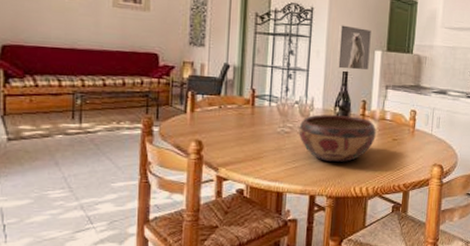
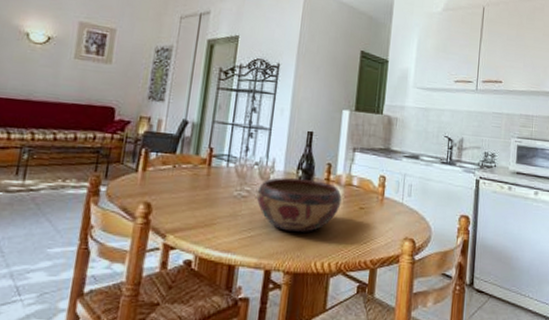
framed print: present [337,25,371,71] -> none [301,82,339,131]

